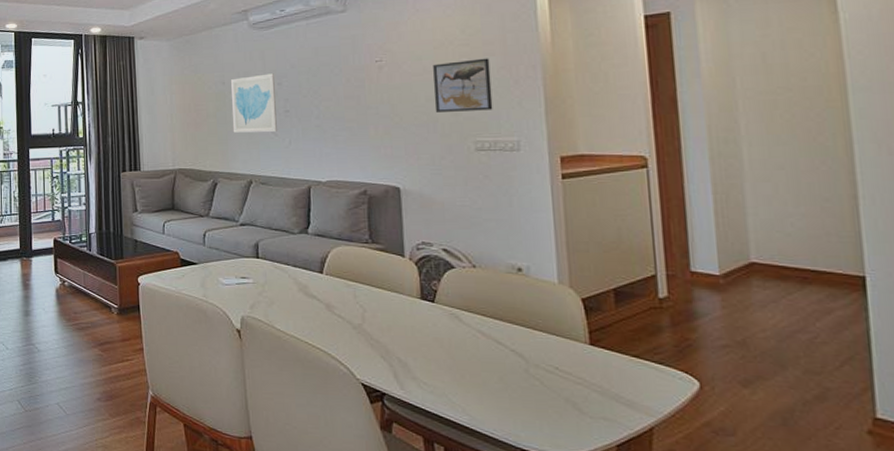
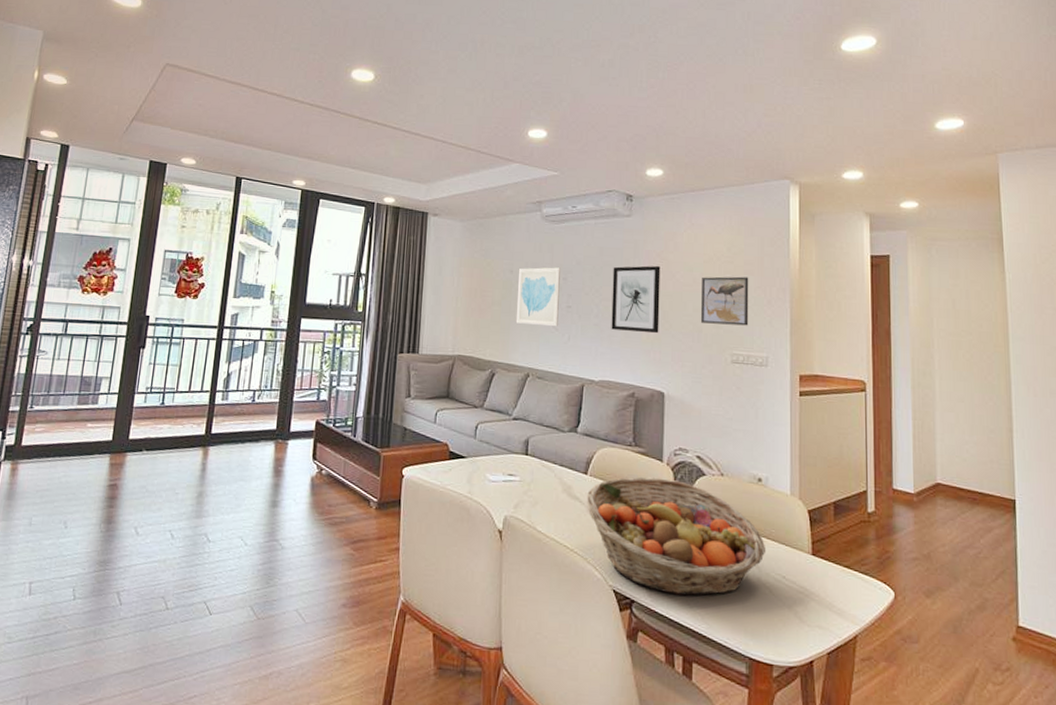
fruit basket: none [324,273,534,388] -> present [586,476,766,596]
wall art: none [331,59,388,129] -> present [611,265,661,334]

